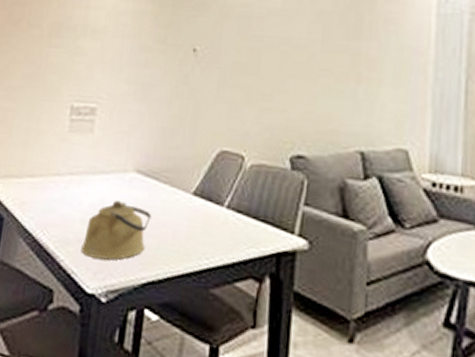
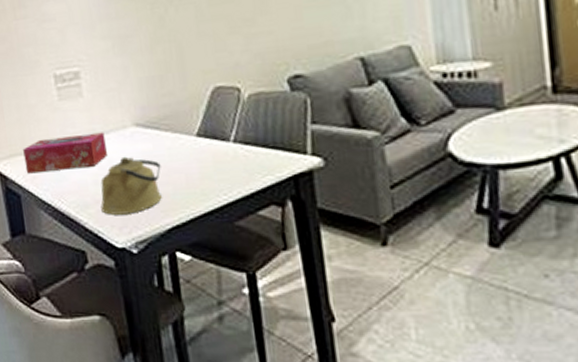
tissue box: none [17,165,105,204] -> present [23,132,108,174]

